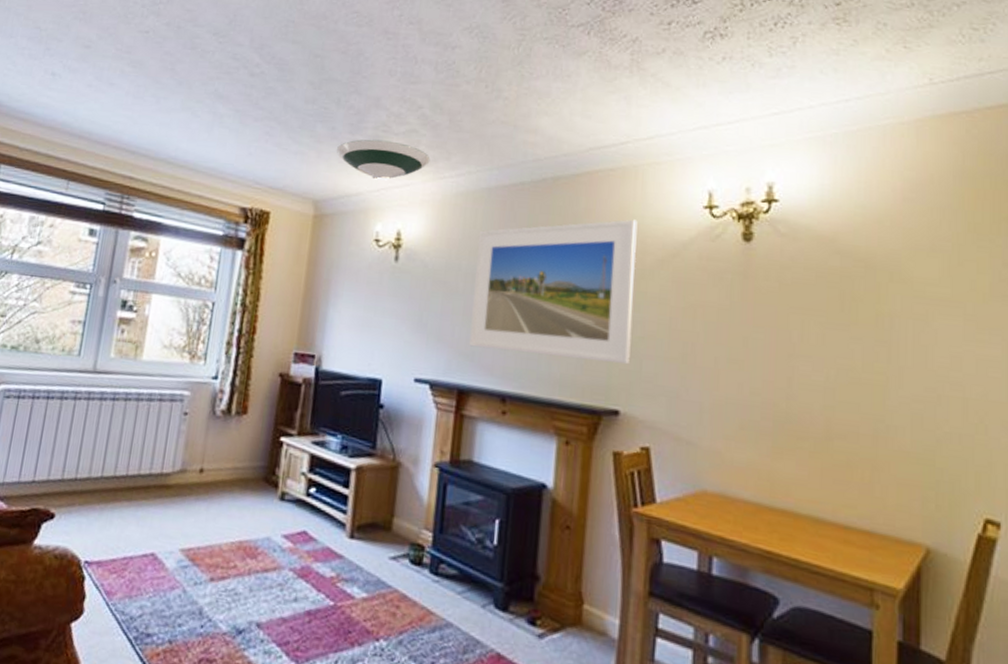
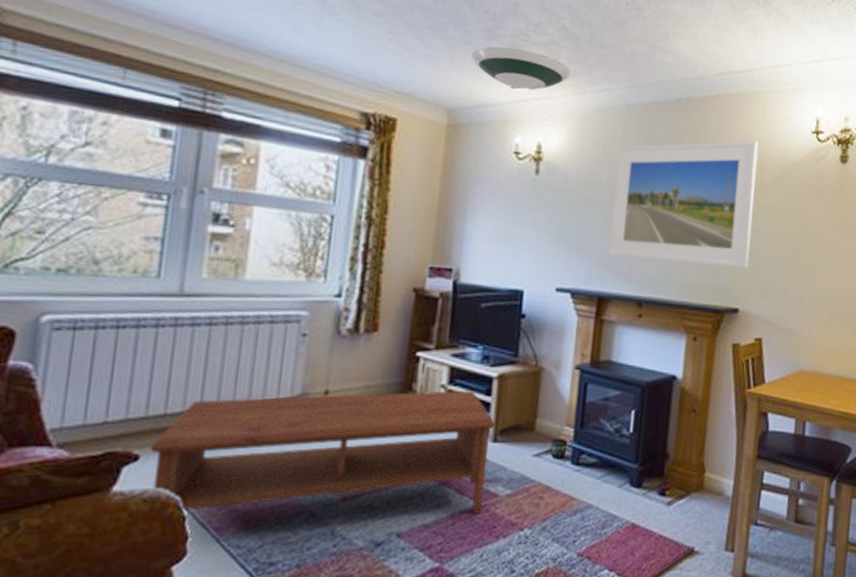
coffee table: none [62,468,353,615] -> present [148,390,496,514]

